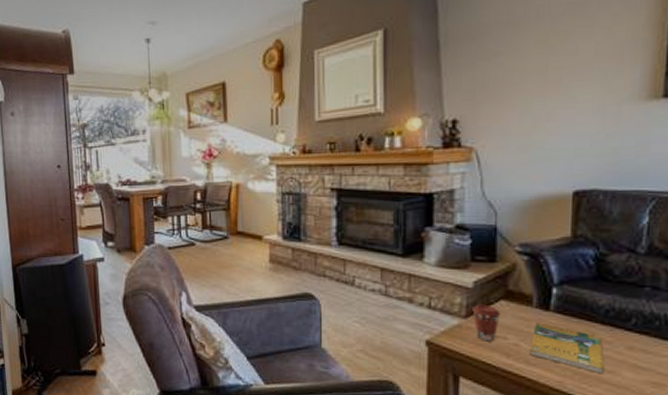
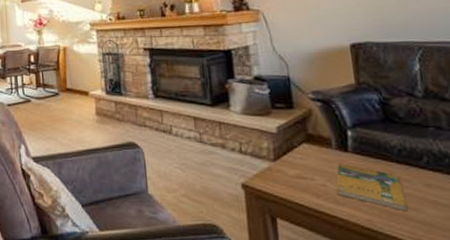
coffee cup: present [472,304,501,342] -> none [279,147,305,183]

